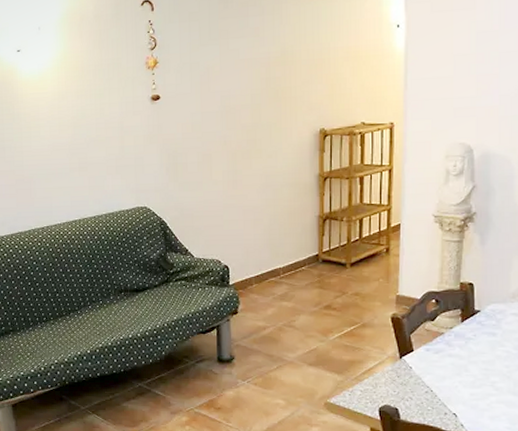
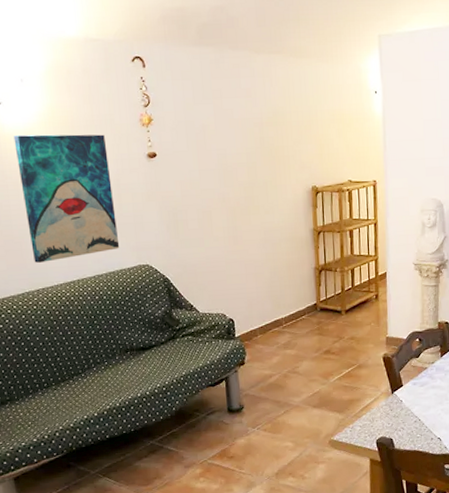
wall art: none [29,78,120,202] -> present [13,134,120,263]

